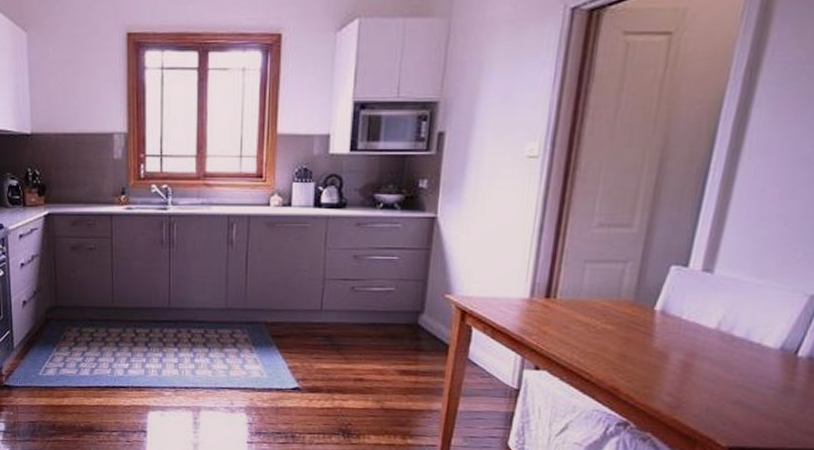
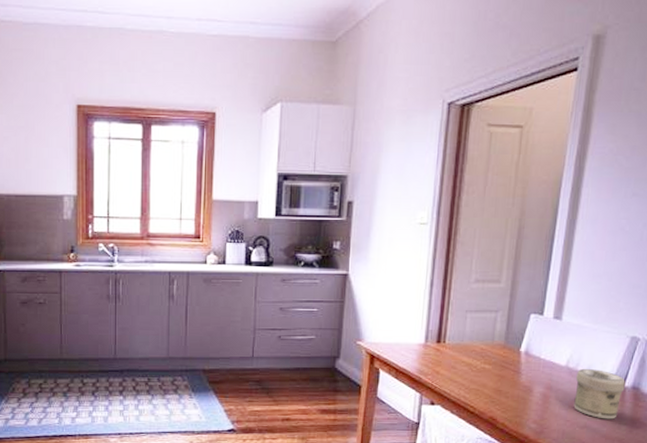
jar: none [724,332,799,396] -> present [573,368,625,419]

